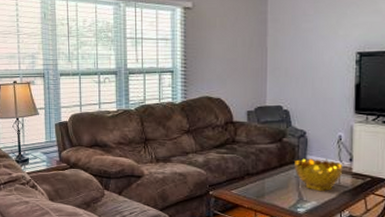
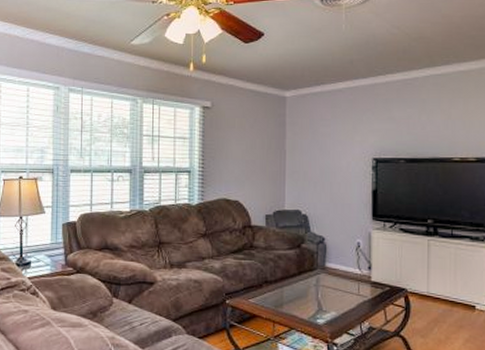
decorative bowl: present [295,158,343,192] -> none [314,266,362,302]

